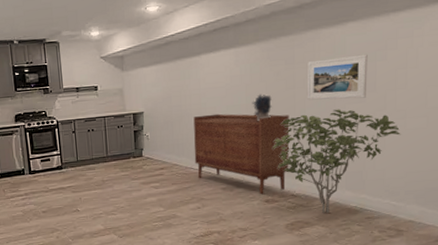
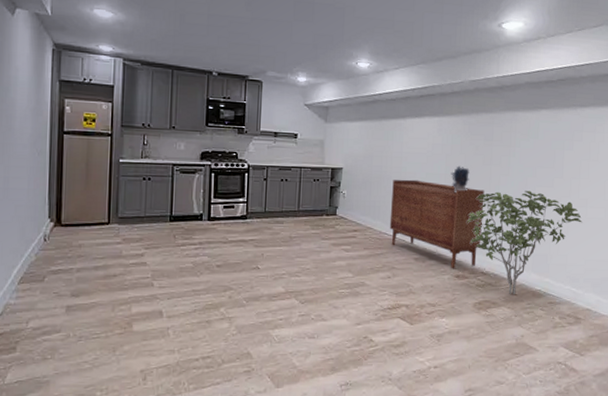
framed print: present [307,54,368,100] -> none [502,140,557,183]

